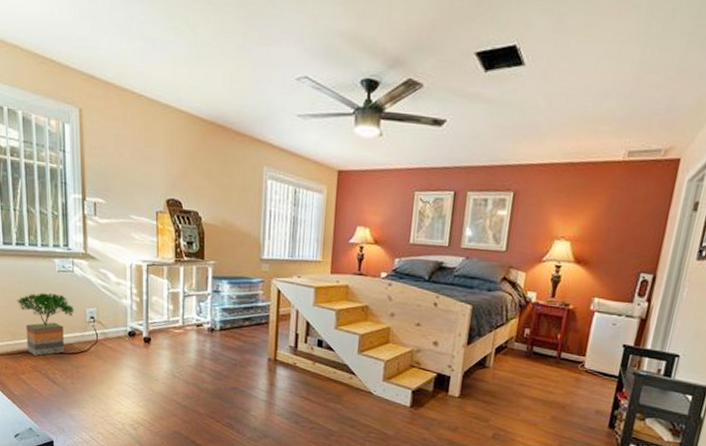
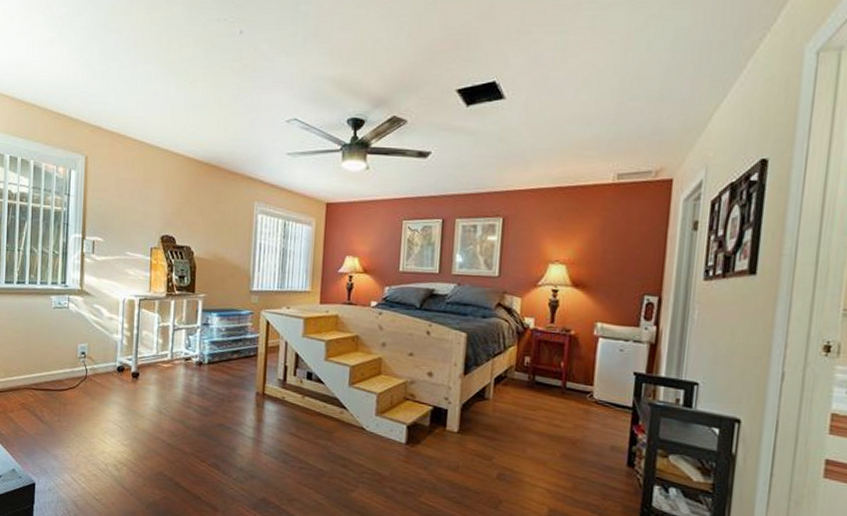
potted tree: present [16,292,75,356] -> none [12,329,67,393]

